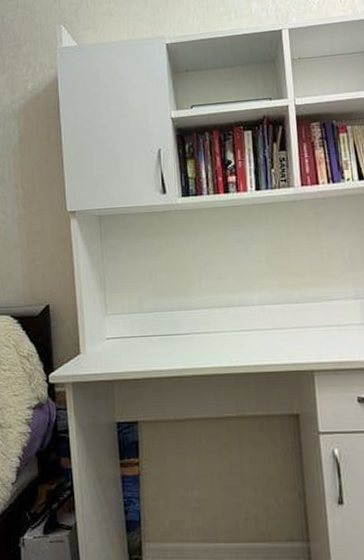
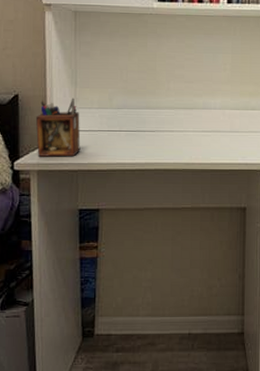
desk organizer: none [67,304,114,368] -> present [35,98,81,157]

